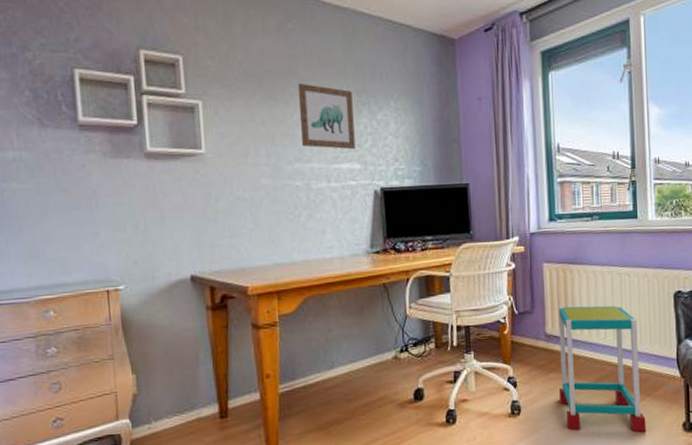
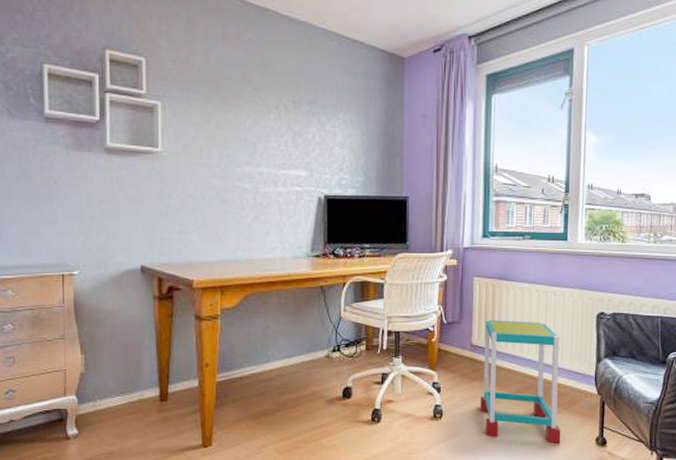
wall art: present [298,83,356,150] -> none [253,90,303,157]

